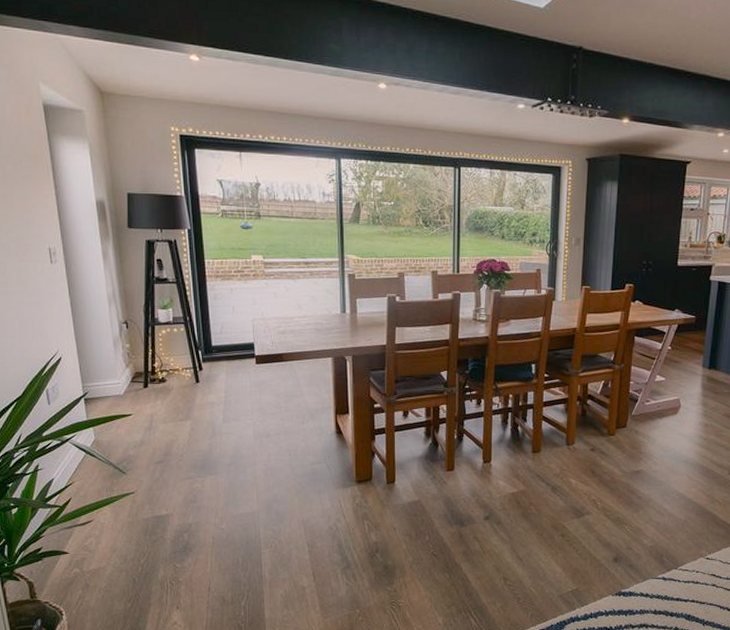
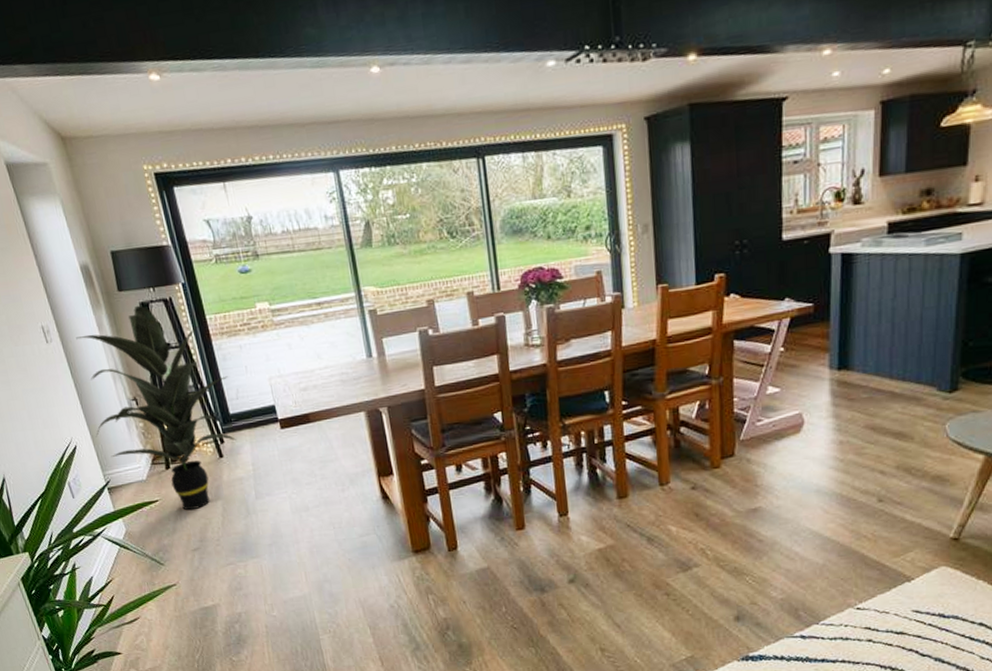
indoor plant: none [80,243,216,427] -> present [76,306,236,511]

